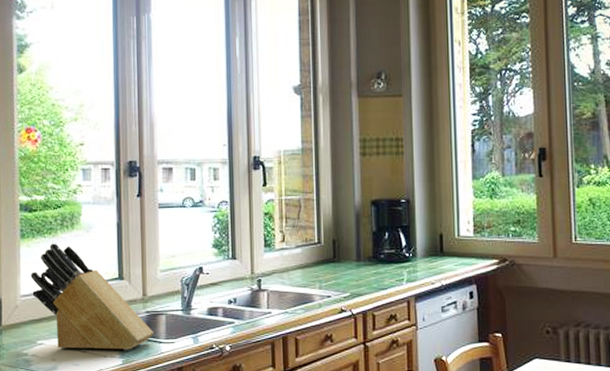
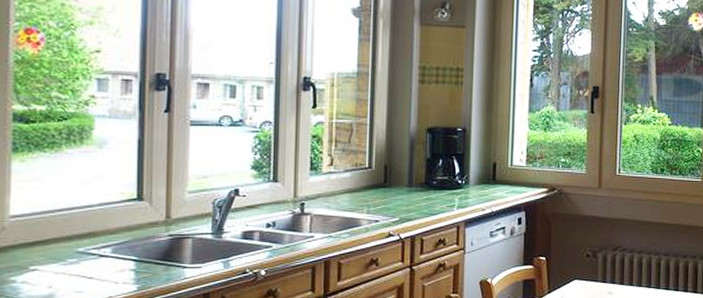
knife block: present [31,243,154,351] -> none [24,159,178,277]

